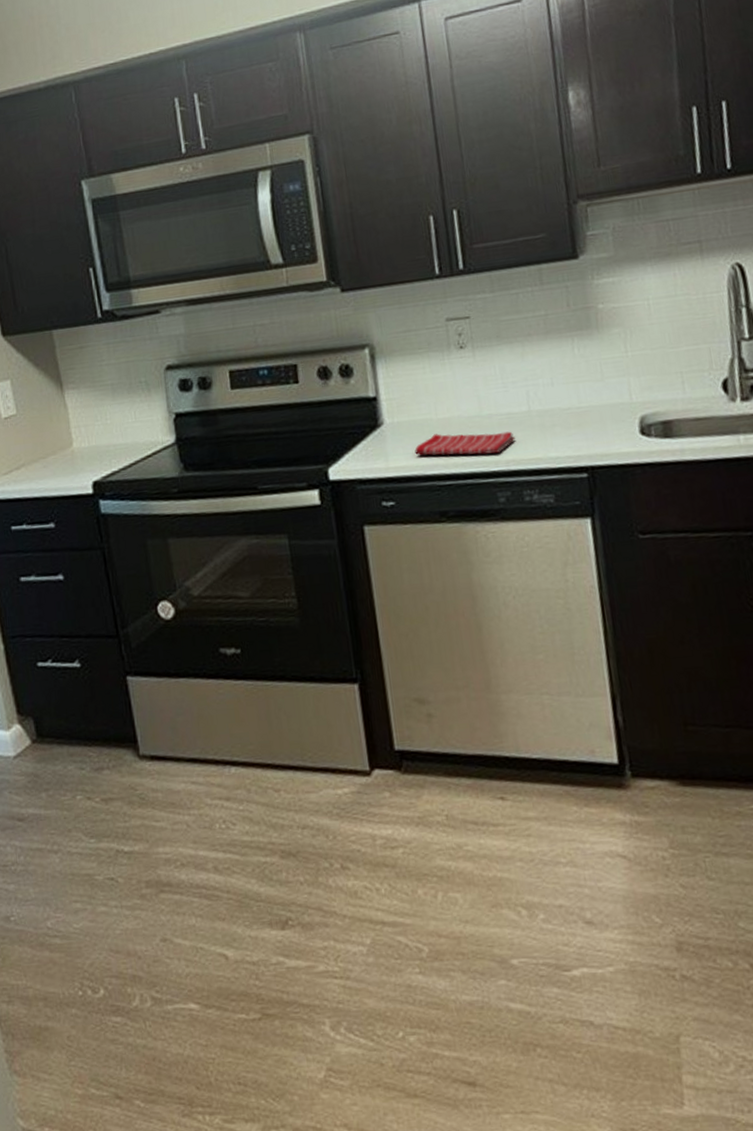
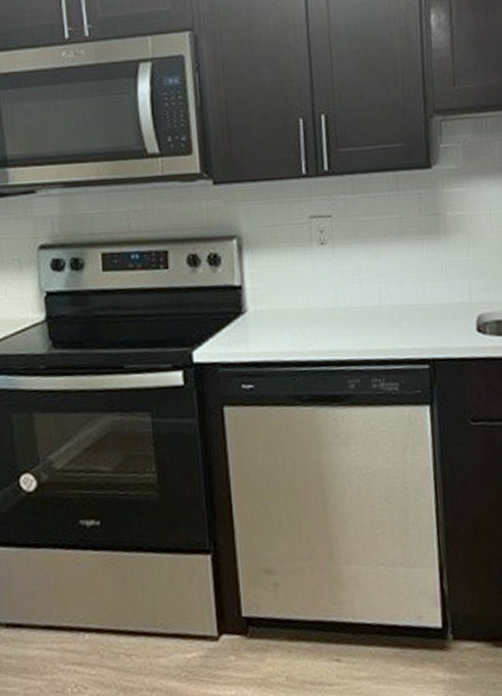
dish towel: present [415,431,515,456] -> none [275,323,367,344]

